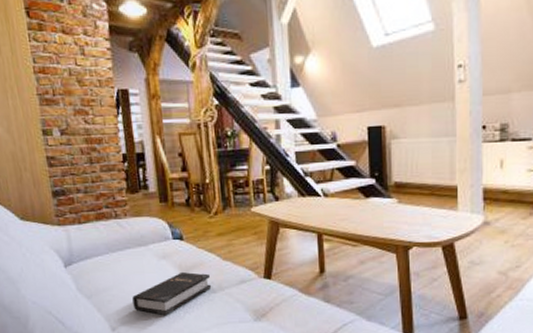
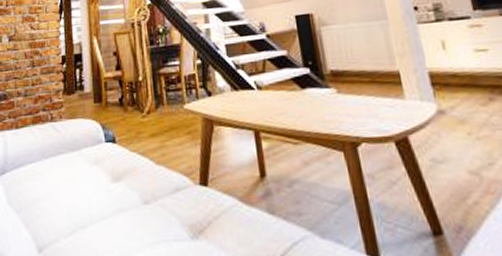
hardback book: present [132,272,212,316] -> none [62,180,145,234]

